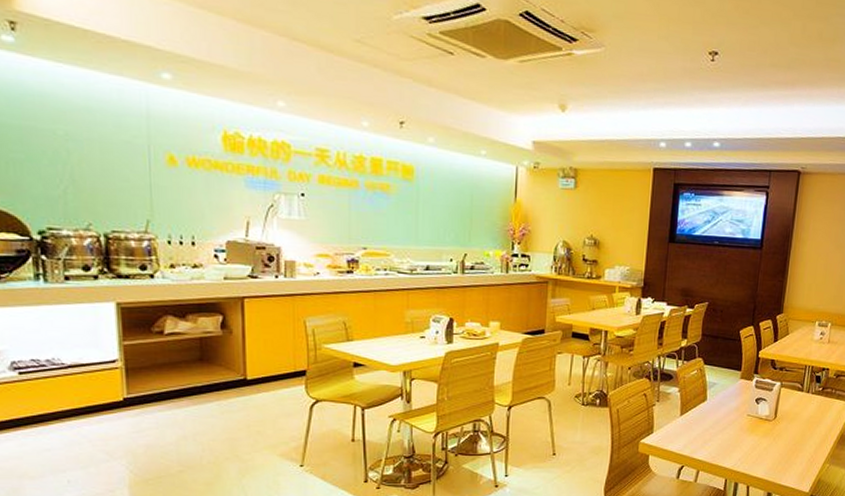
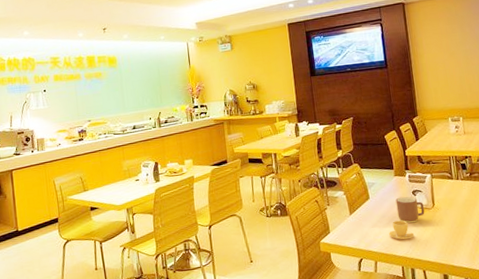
teacup: none [719,429,747,451] -> present [389,220,415,240]
mug: none [733,403,765,434] -> present [395,196,425,223]

